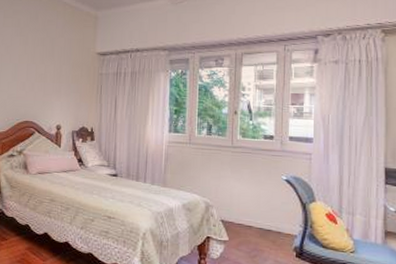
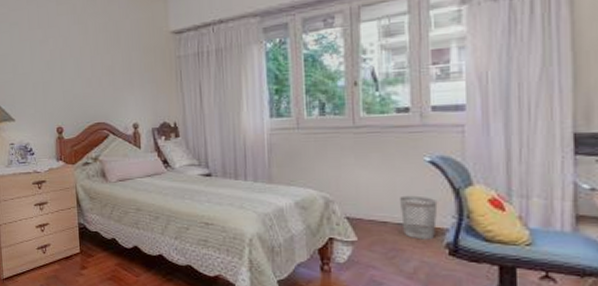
wastebasket: none [261,206,290,244] -> present [399,195,438,240]

